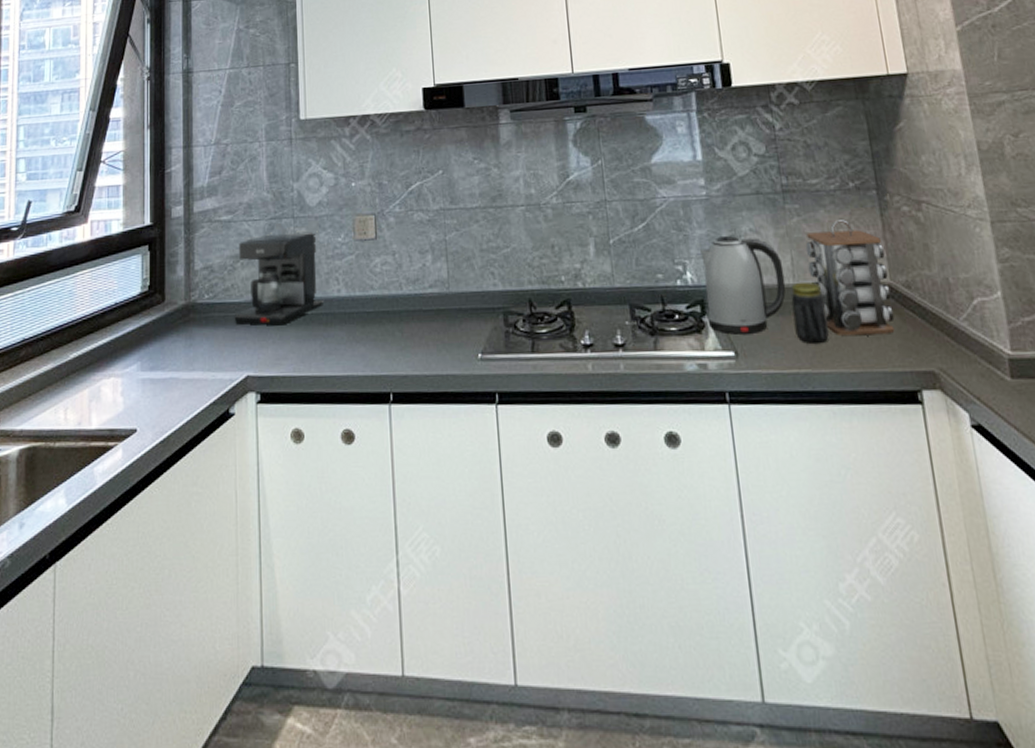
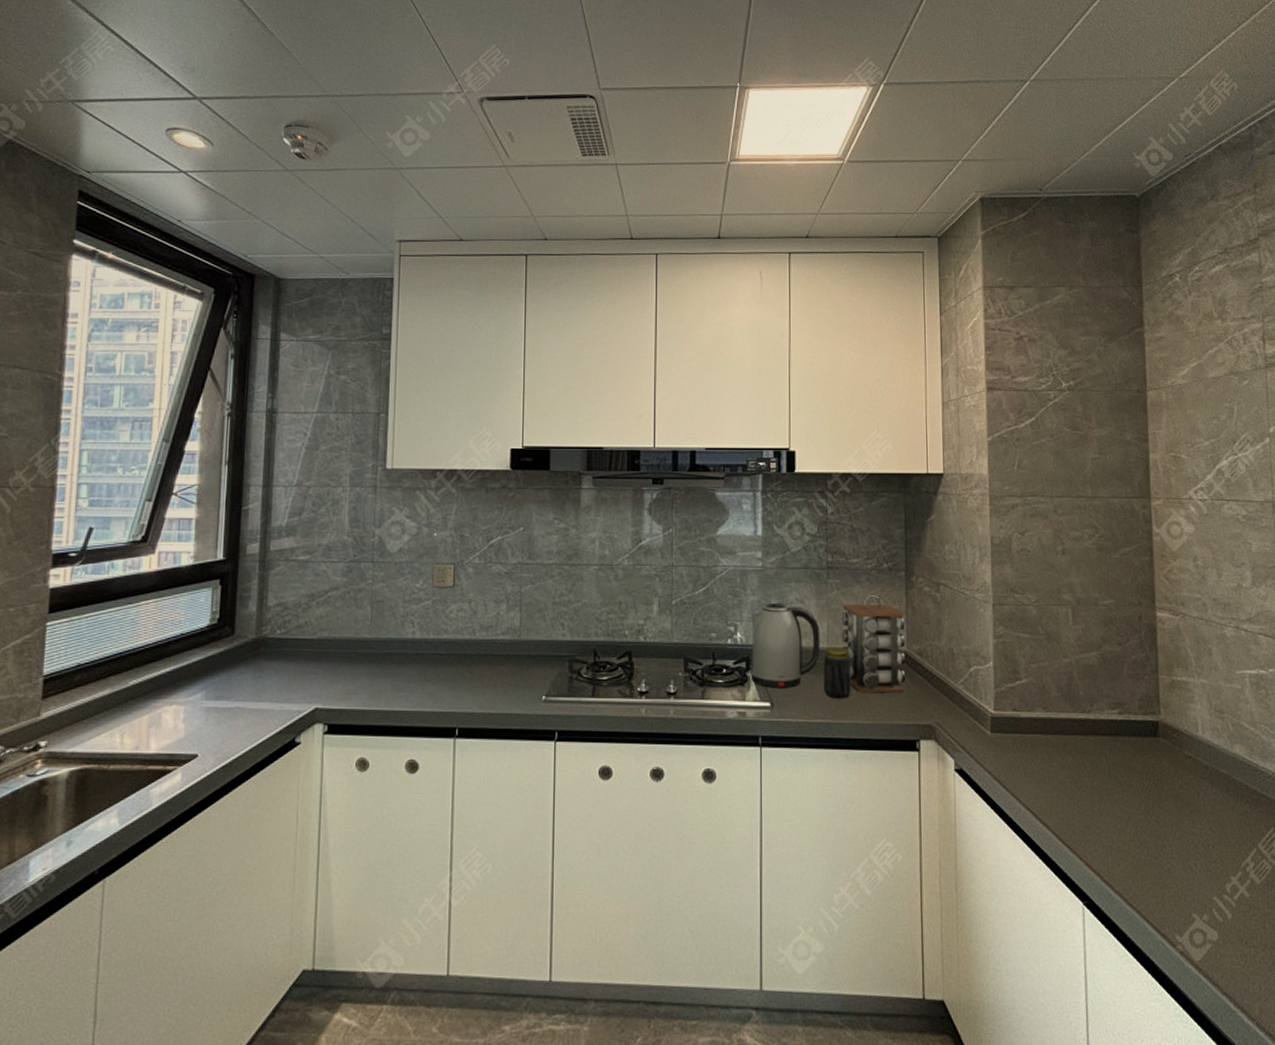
coffee maker: present [235,230,323,326] -> none [307,575,397,663]

